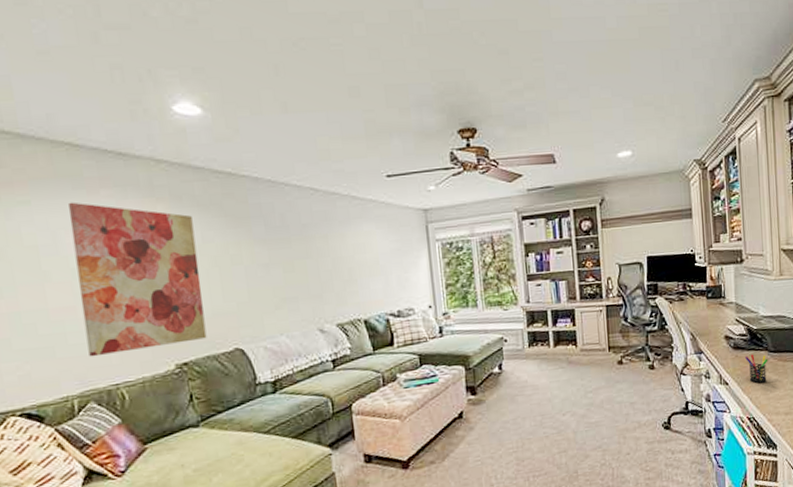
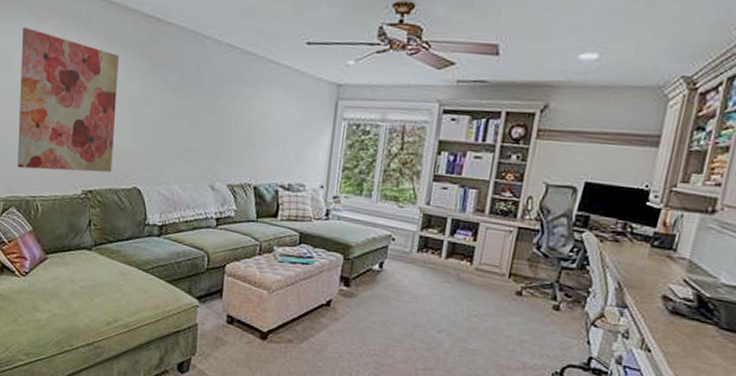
pen holder: present [744,354,768,384] -> none [682,325,715,363]

